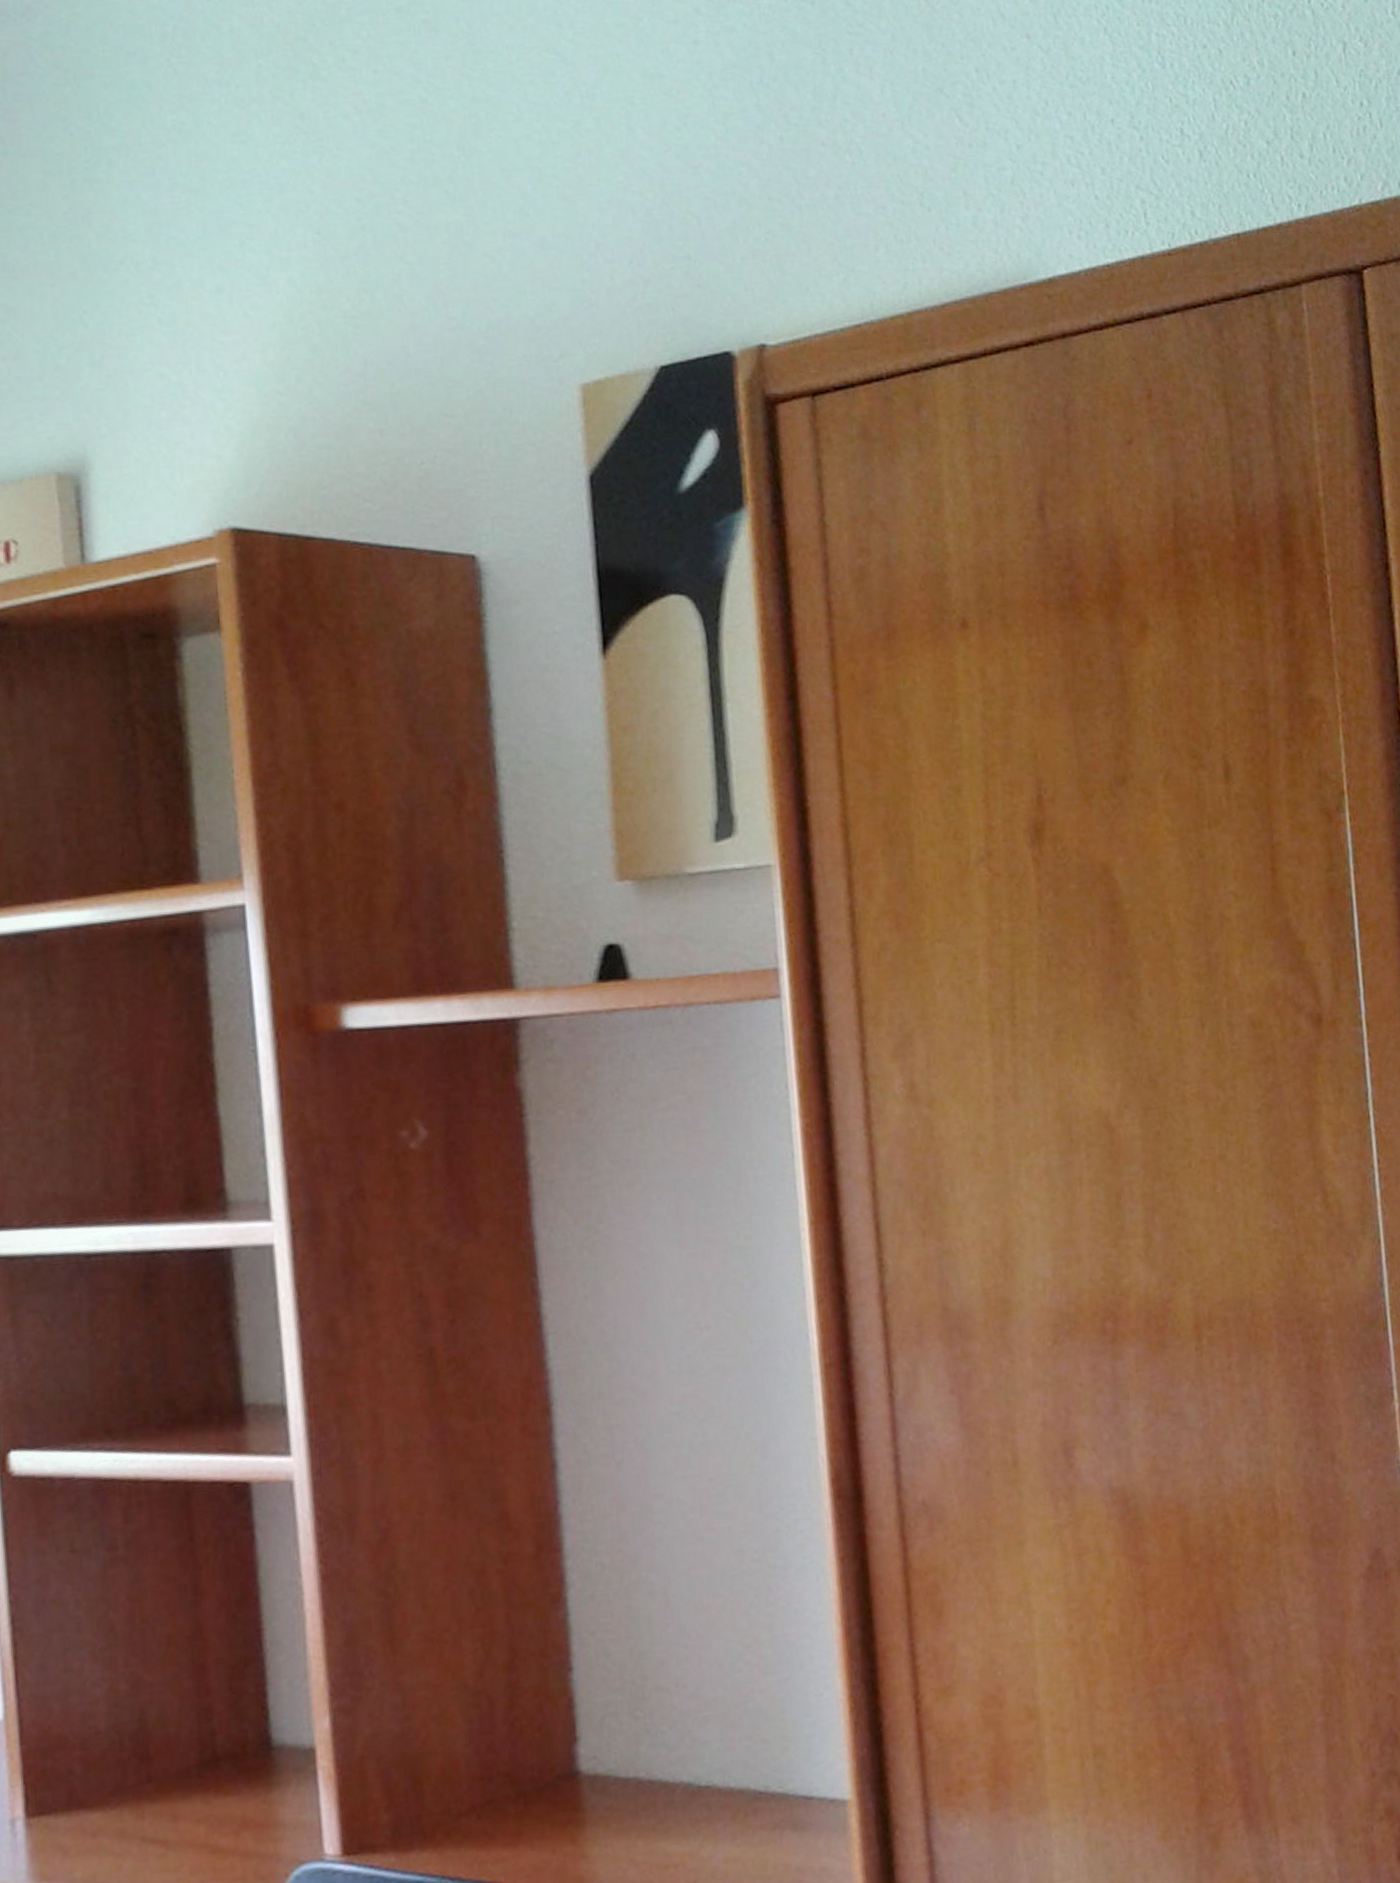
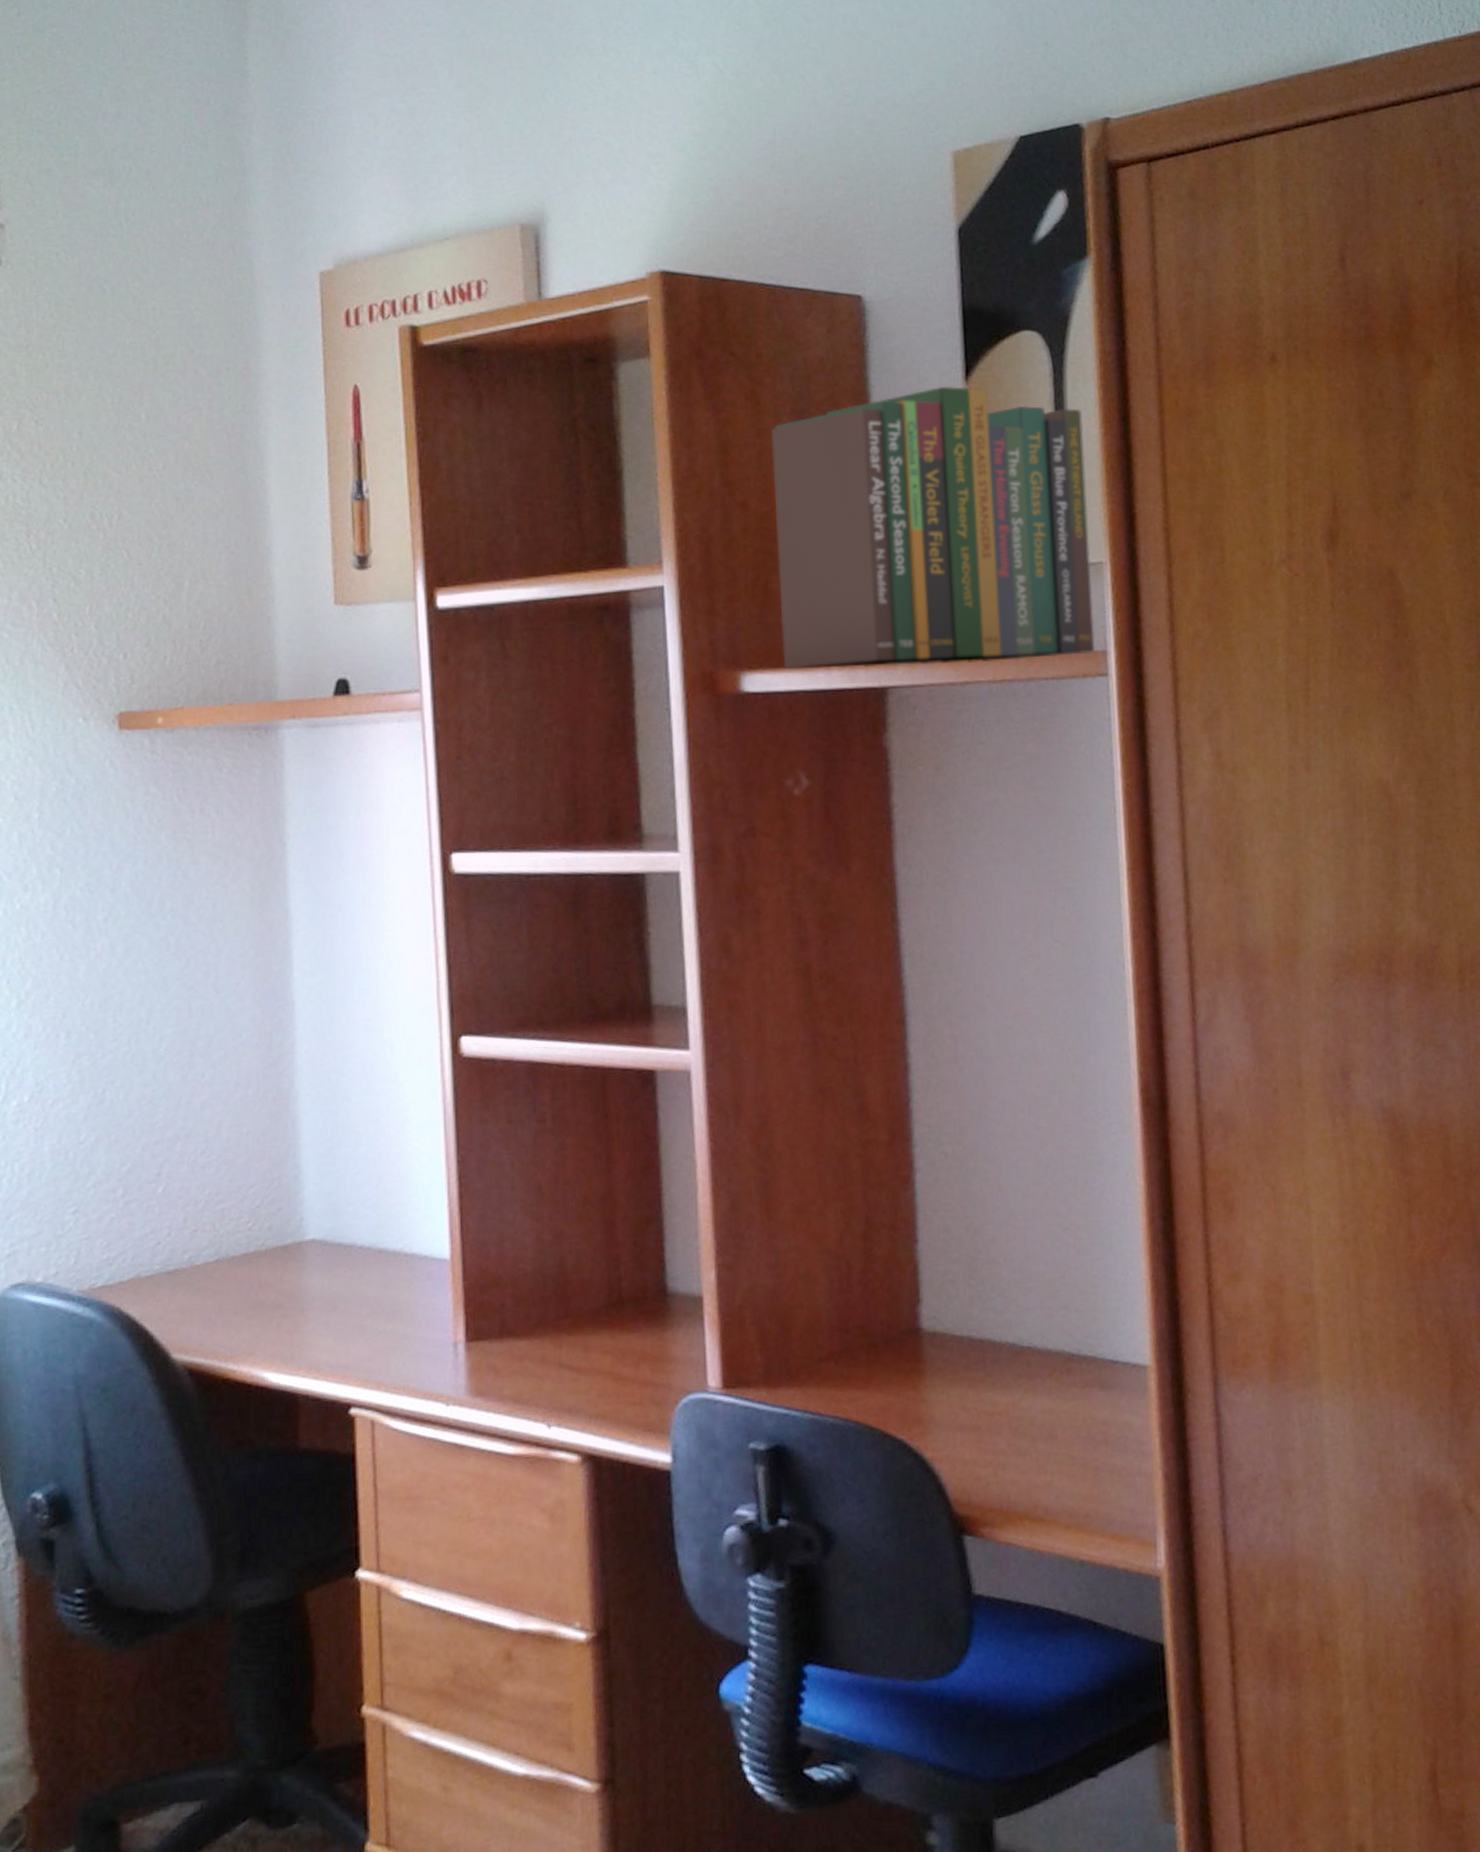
books: none [370,661,765,1000] -> present [770,386,1095,670]

